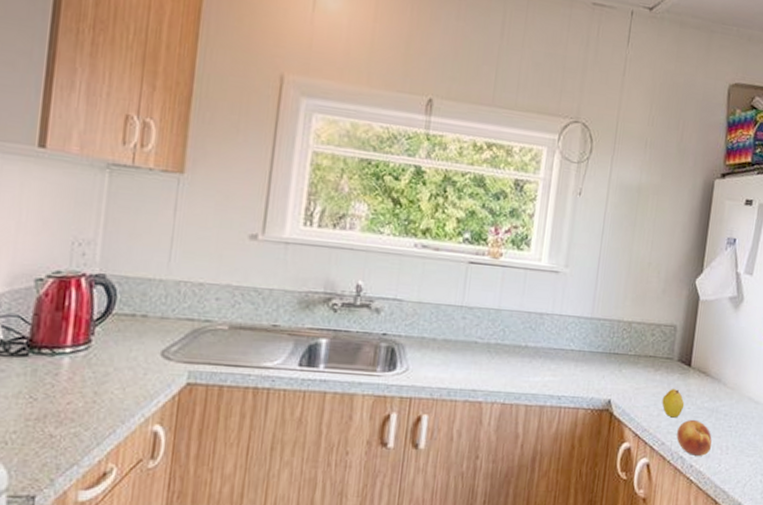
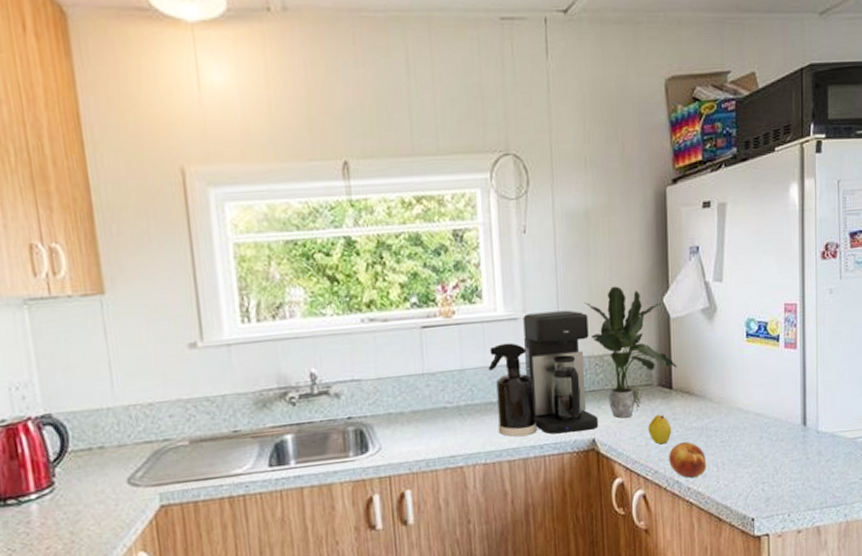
spray bottle: none [521,292,563,385] -> present [488,343,537,437]
coffee maker: none [556,269,624,391] -> present [523,310,599,434]
potted plant: none [623,260,700,386] -> present [584,286,678,419]

